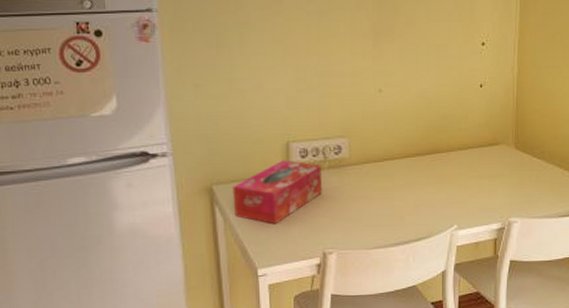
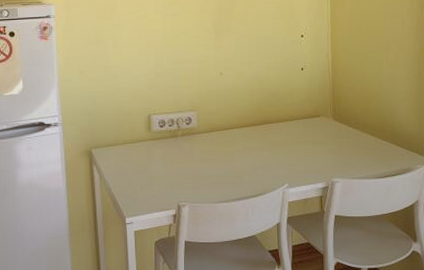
tissue box: present [232,160,322,225] -> none [107,129,176,181]

